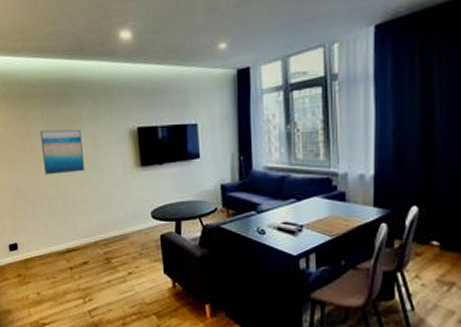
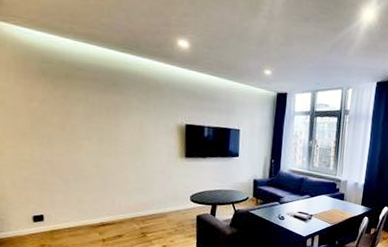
wall art: present [40,129,85,175] -> none [83,112,129,156]

